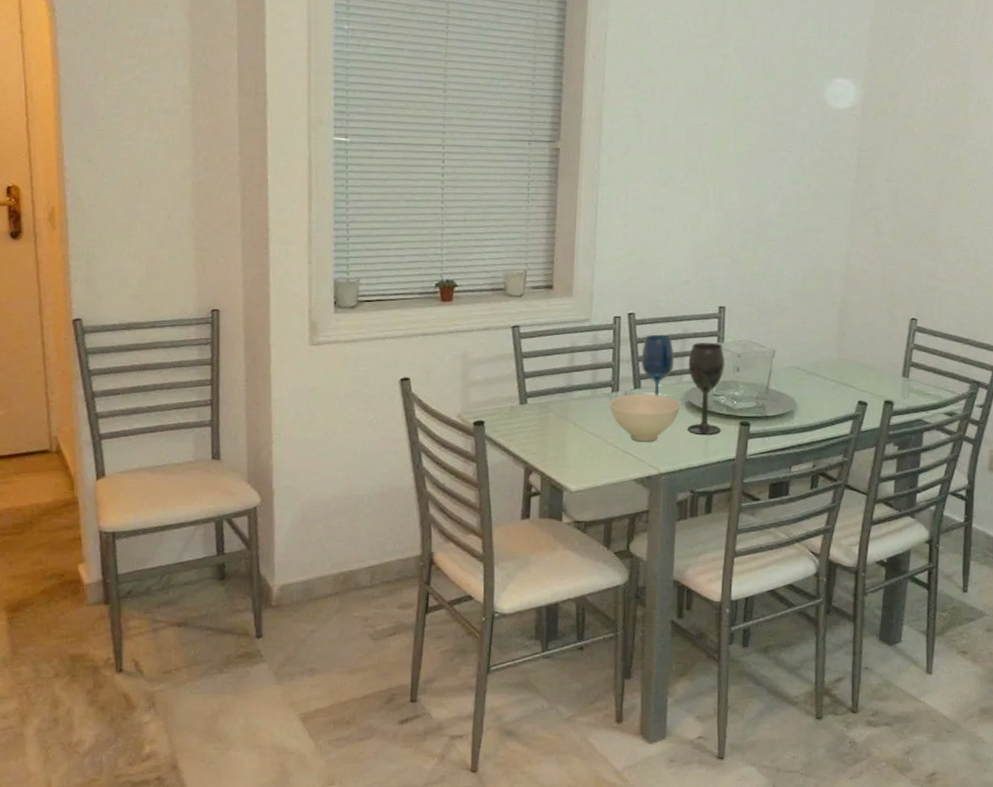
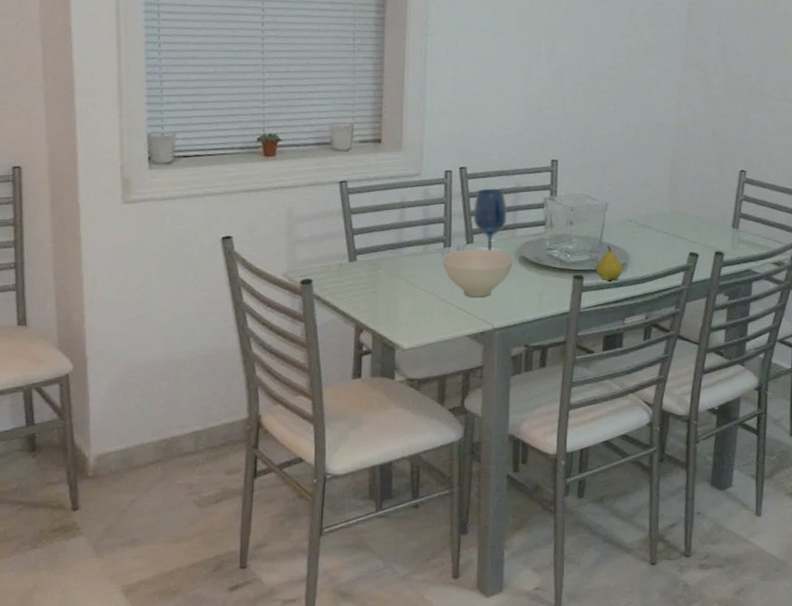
wine glass: present [688,342,725,436] -> none [521,196,558,290]
fruit: none [763,392,790,429] -> present [596,245,623,282]

